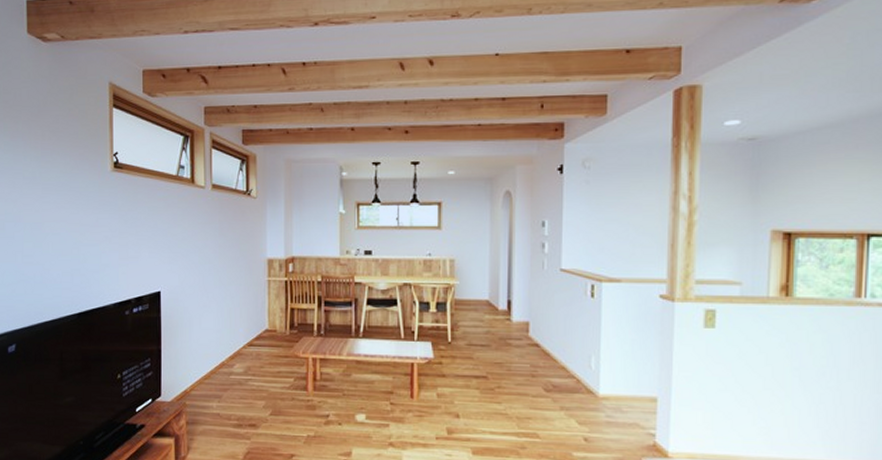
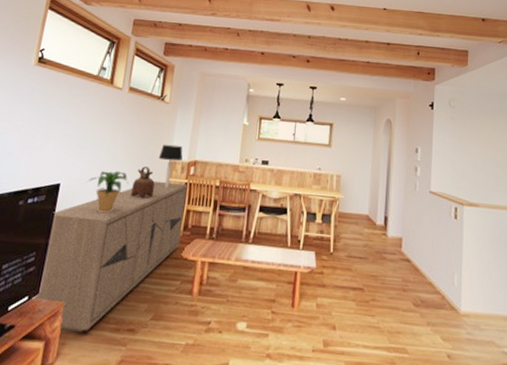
sideboard: none [157,281,288,429] -> present [34,180,188,333]
potted plant: none [186,274,228,318] -> present [87,170,129,213]
vessel: none [232,267,254,301] -> present [131,166,155,199]
table lamp: none [254,242,279,288] -> present [158,144,183,188]

